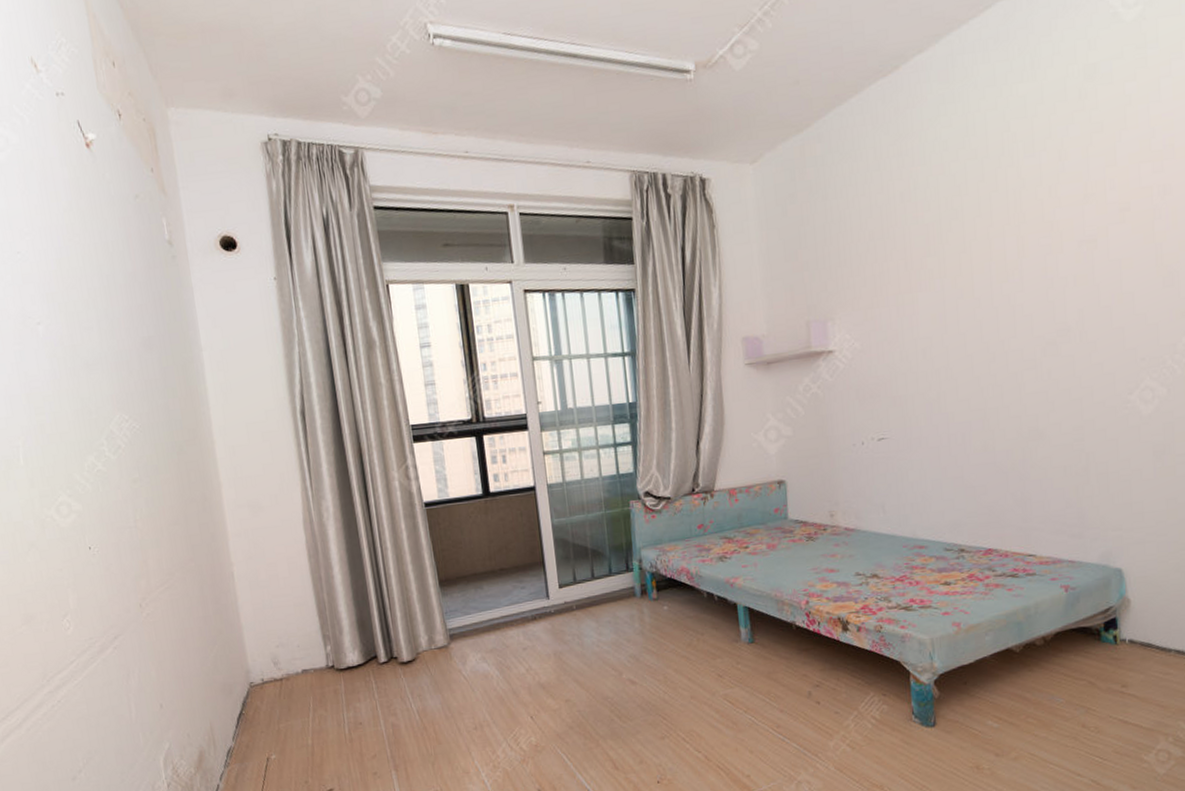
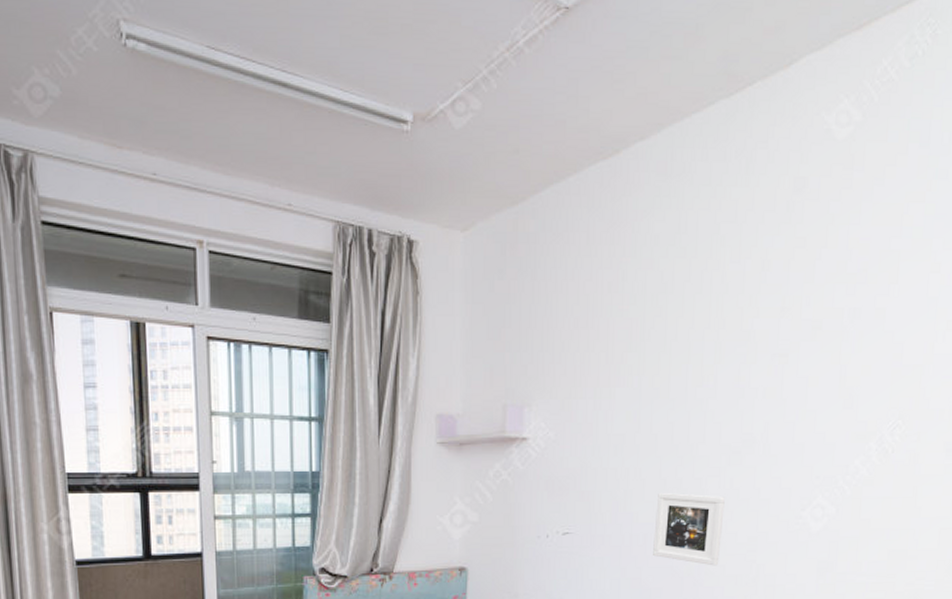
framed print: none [972,388,1045,459] -> present [653,492,725,566]

